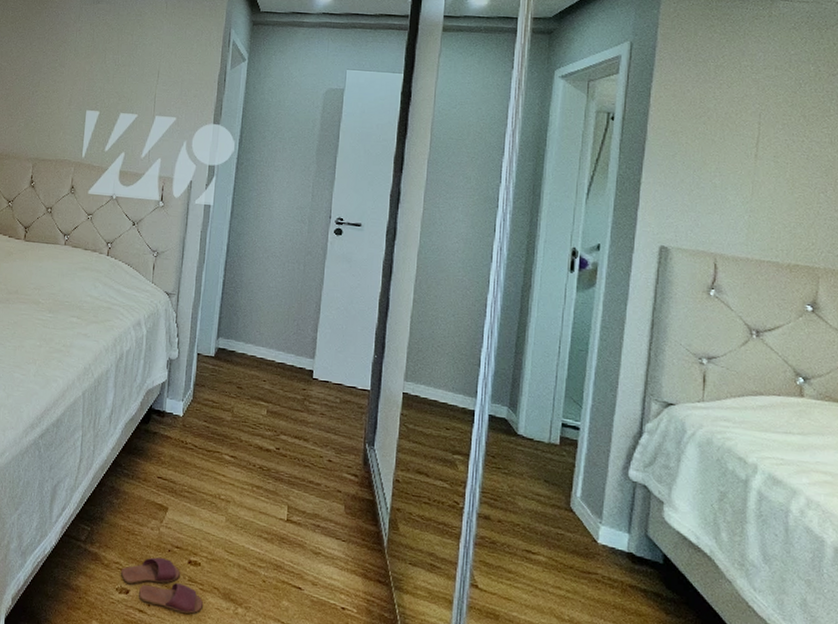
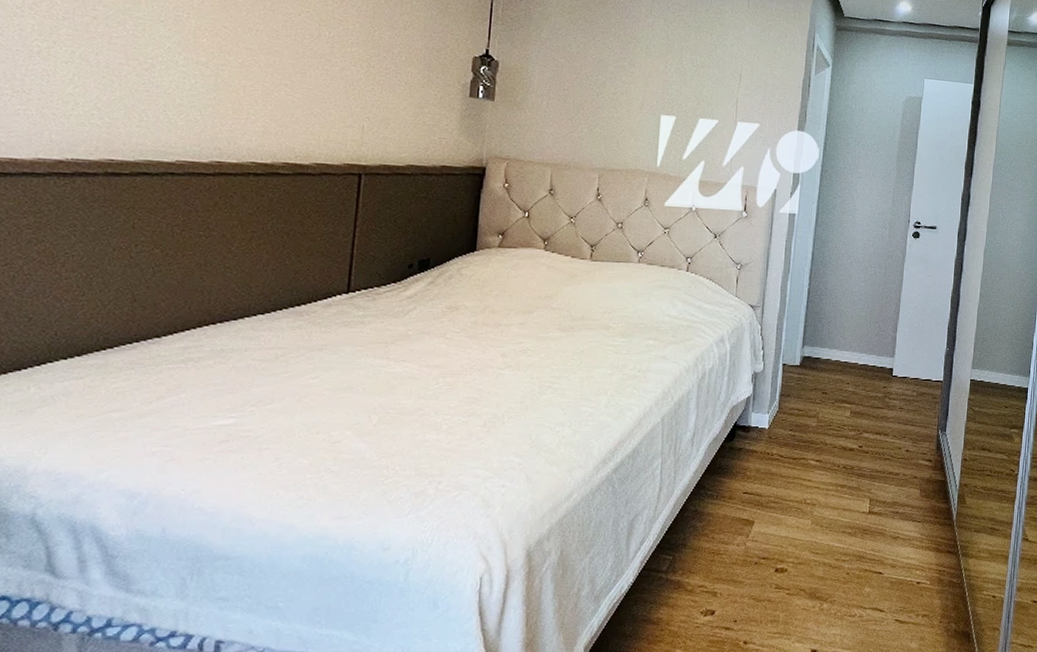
slippers: present [121,557,203,614] -> none [706,571,790,621]

